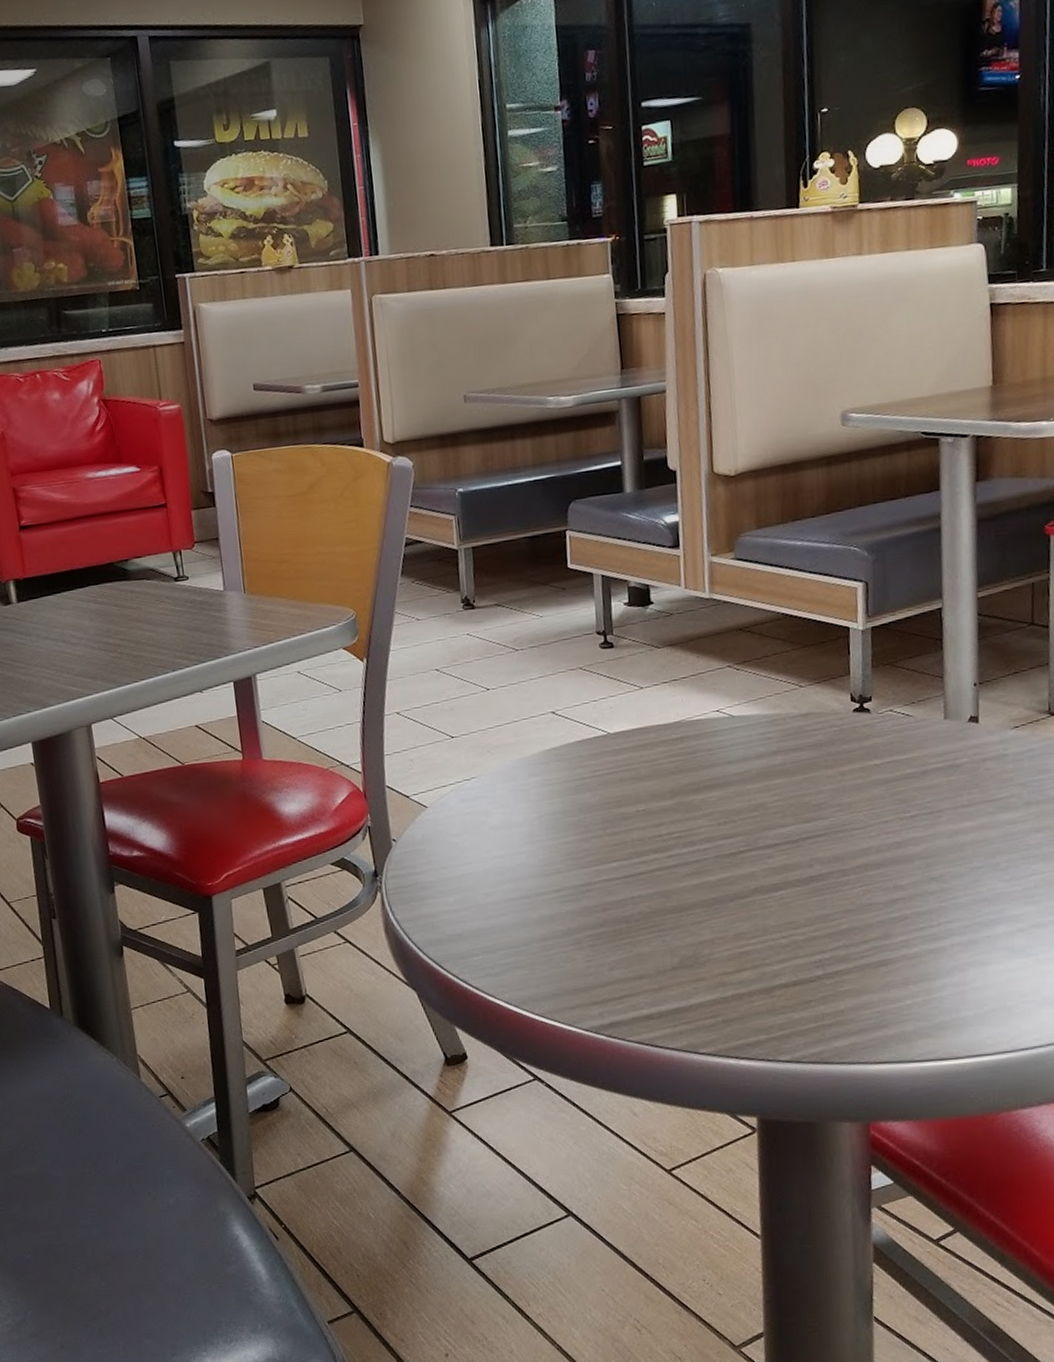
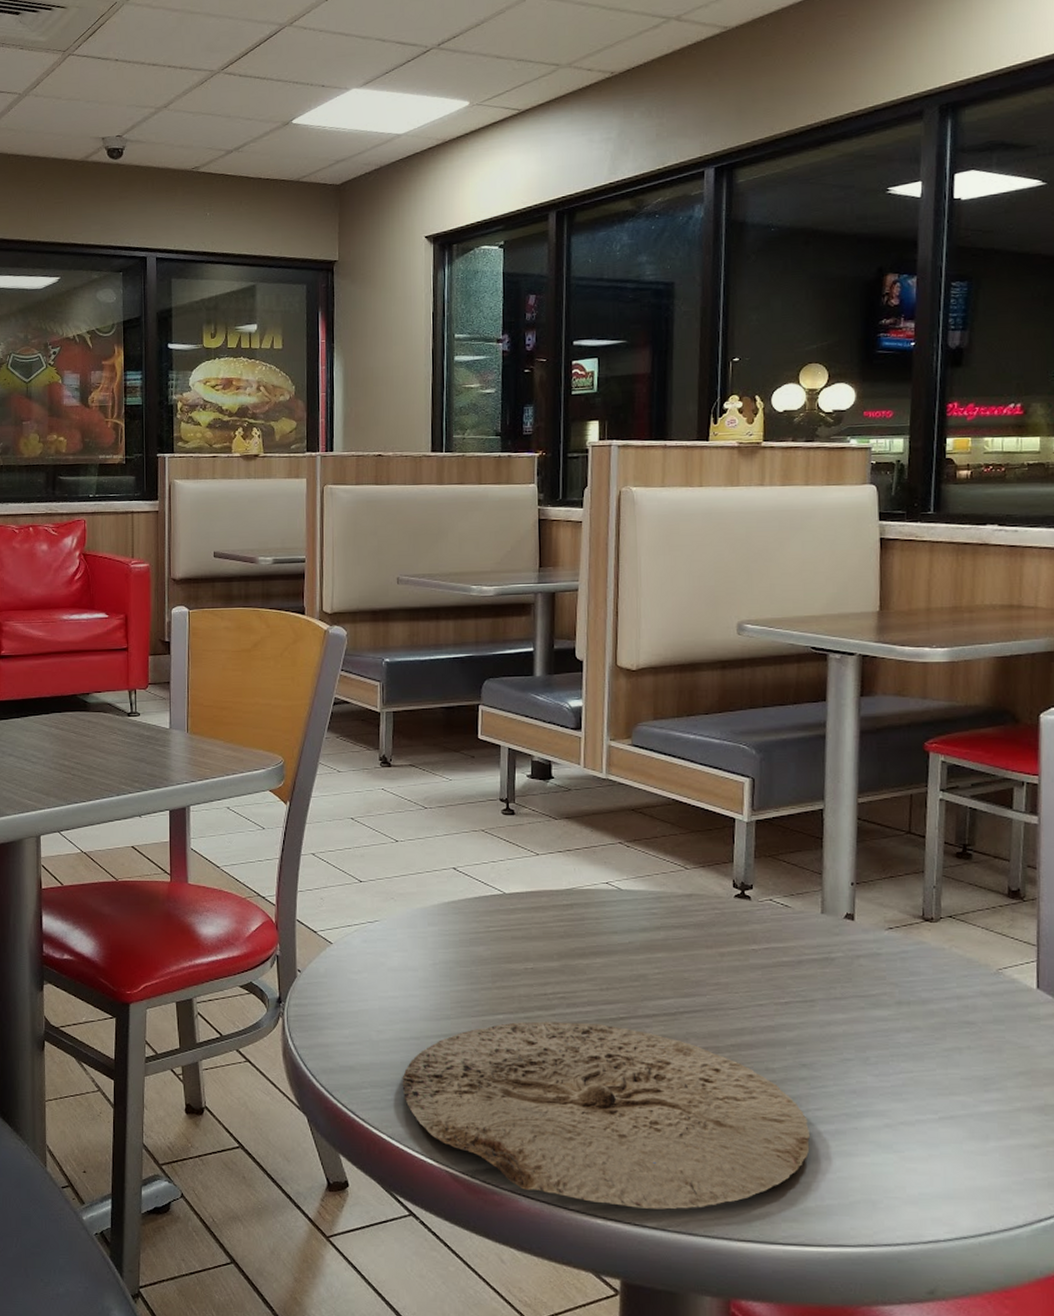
plate: none [514,860,943,1044] -> present [402,1021,811,1210]

